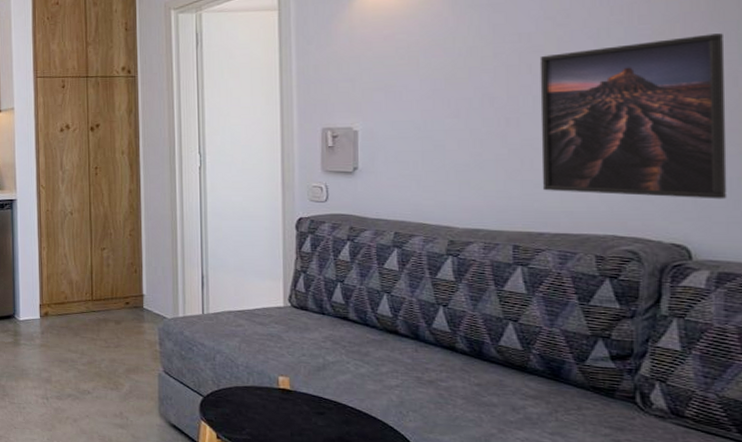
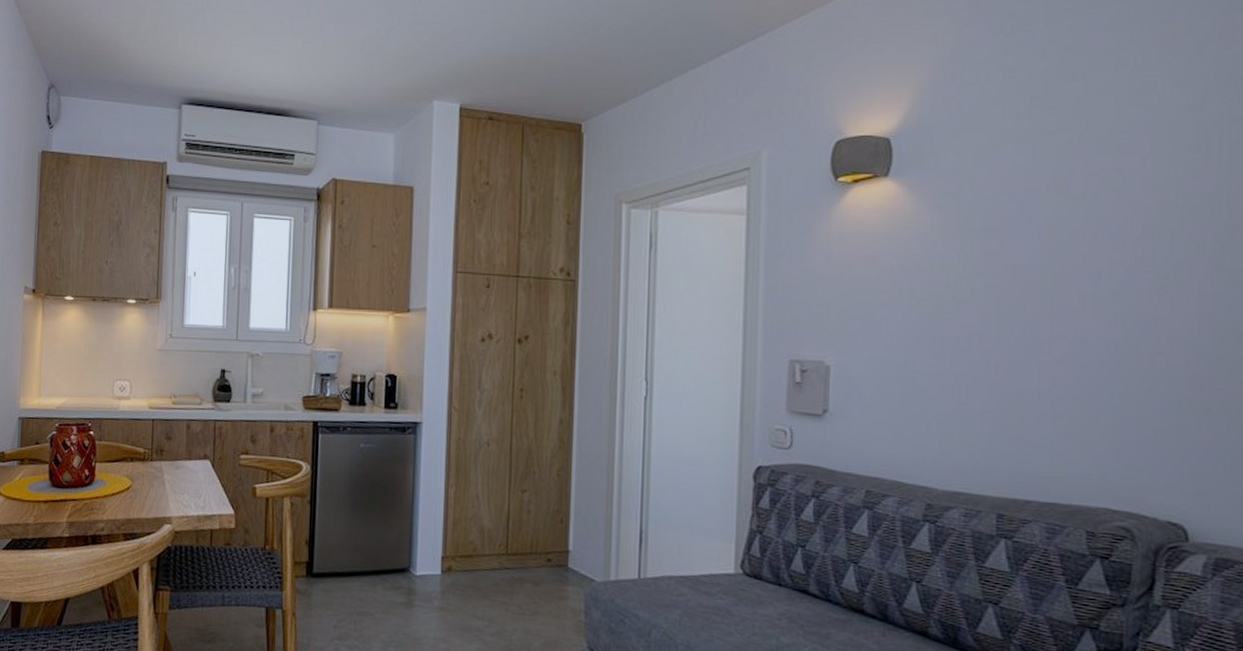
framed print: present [539,33,727,199] -> none [1031,283,1230,474]

